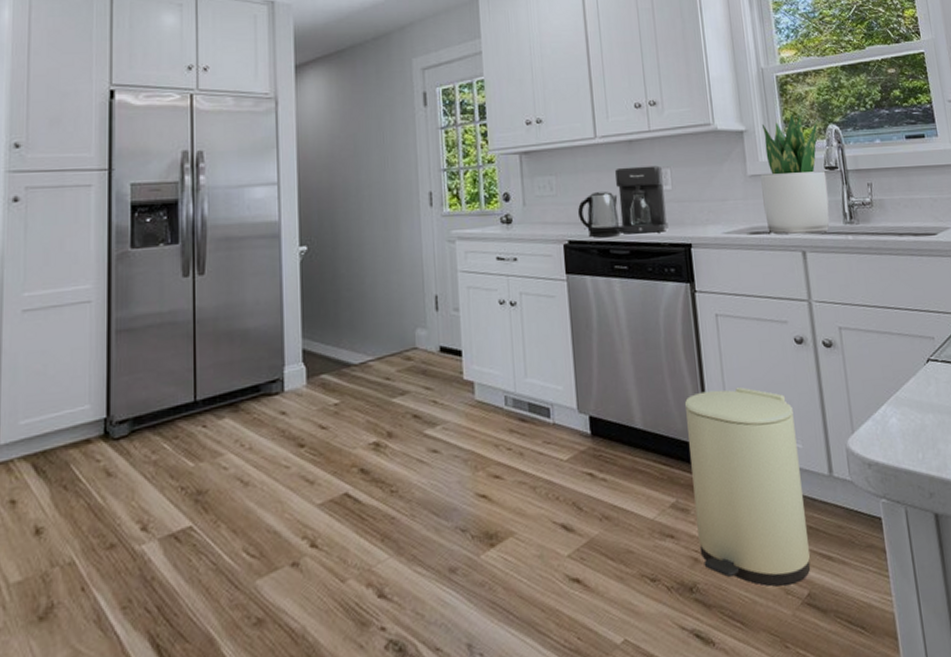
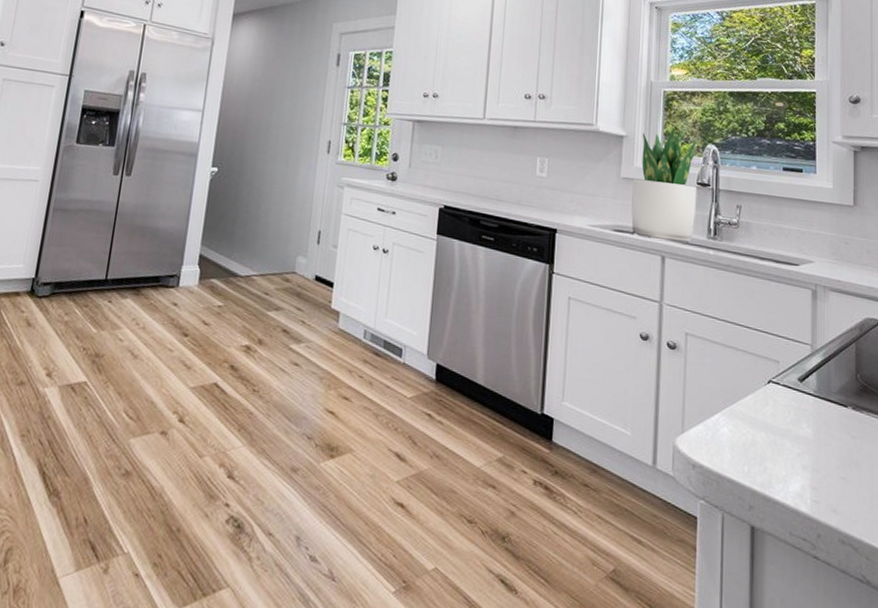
kettle: present [577,191,620,238] -> none [456,166,496,210]
coffee maker: present [614,165,669,233] -> none [490,149,542,214]
pedal bin: present [684,387,811,587] -> none [517,364,628,557]

